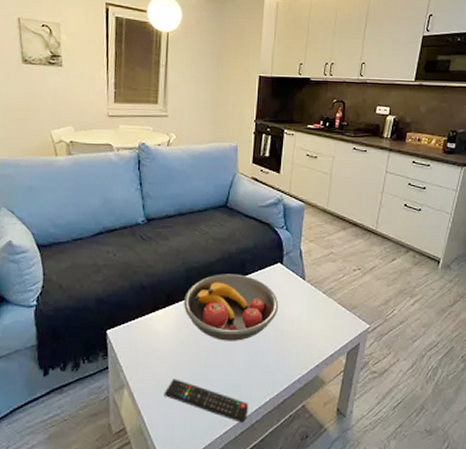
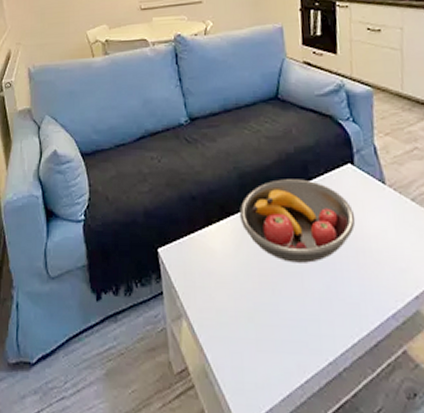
remote control: present [164,378,248,423] -> none [227,308,332,370]

